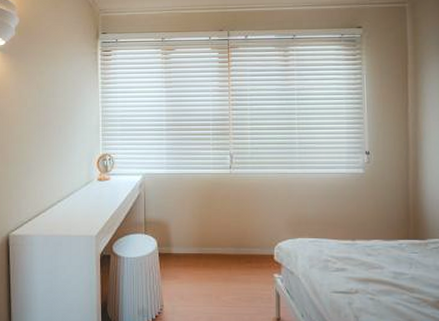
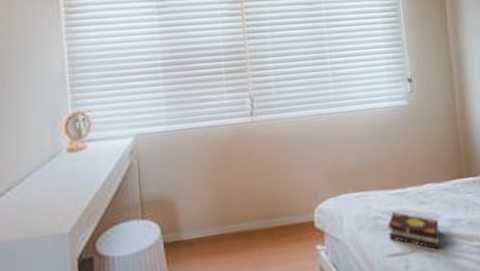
book: none [336,258,383,294] -> present [388,211,440,250]

